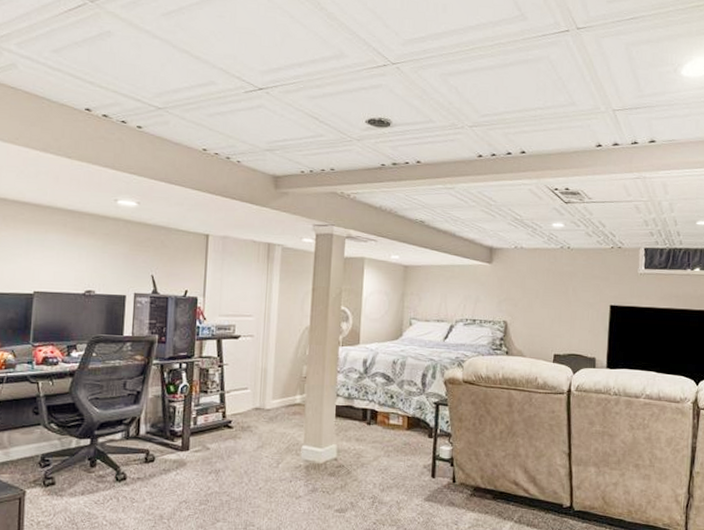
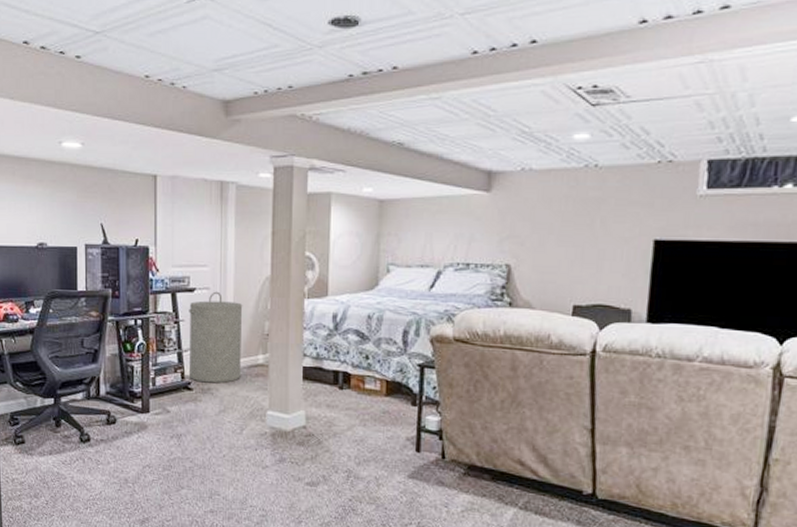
laundry hamper: none [231,338,284,422] -> present [189,291,243,384]

